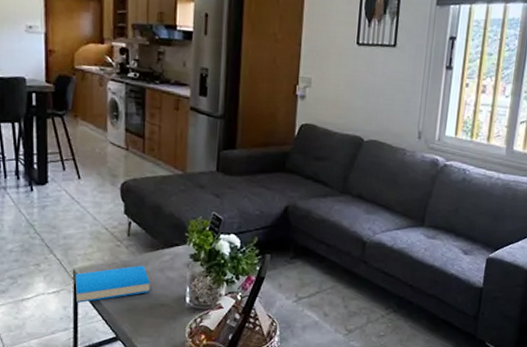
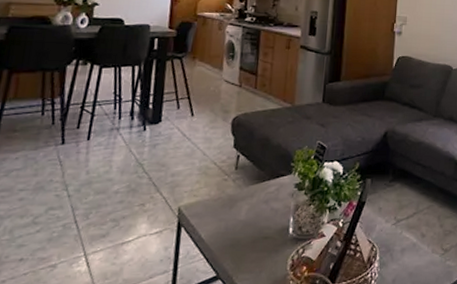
book: present [74,265,150,304] -> none [178,198,255,243]

